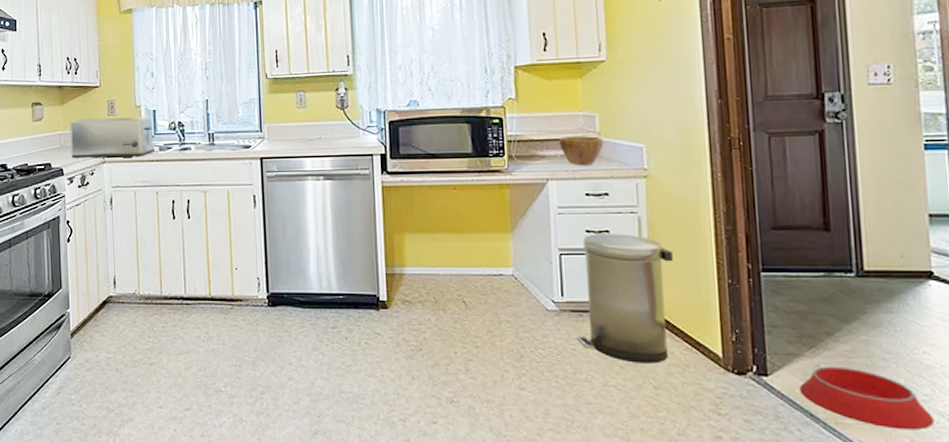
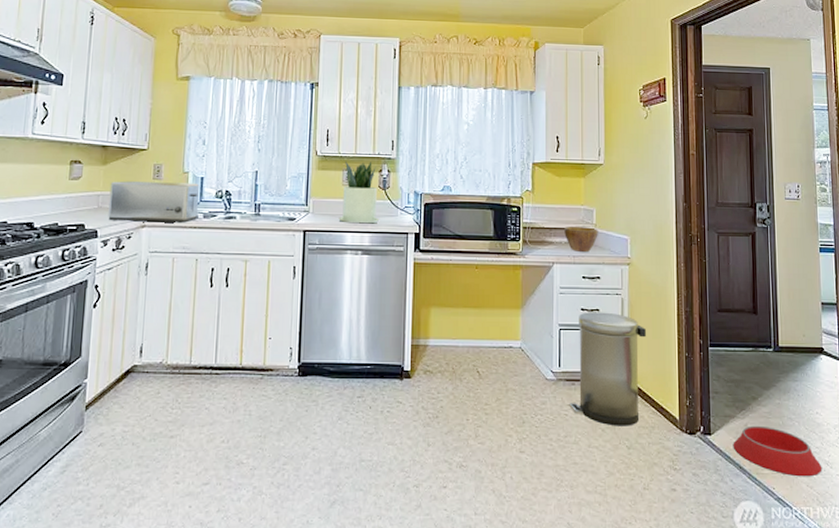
planter: none [296,80,341,148] -> present [338,161,380,224]

